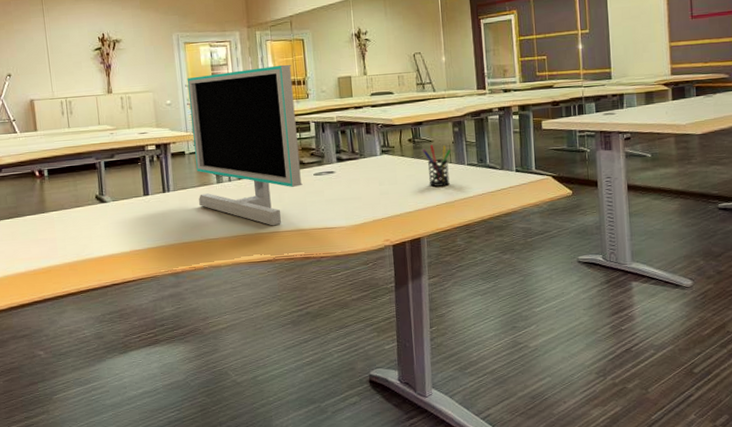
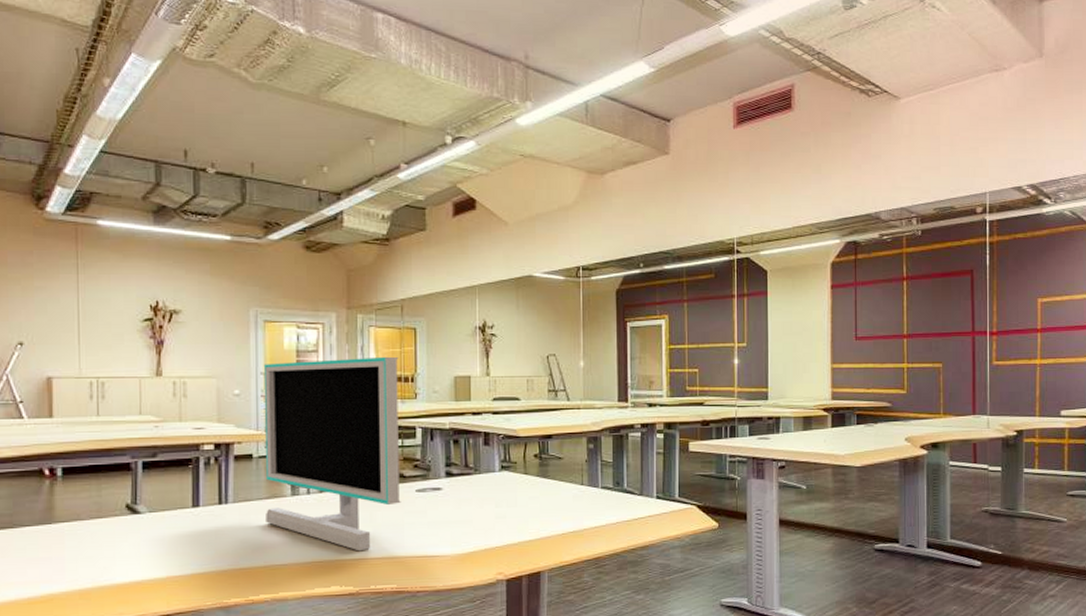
pen holder: present [422,144,451,187] -> none [550,461,583,512]

